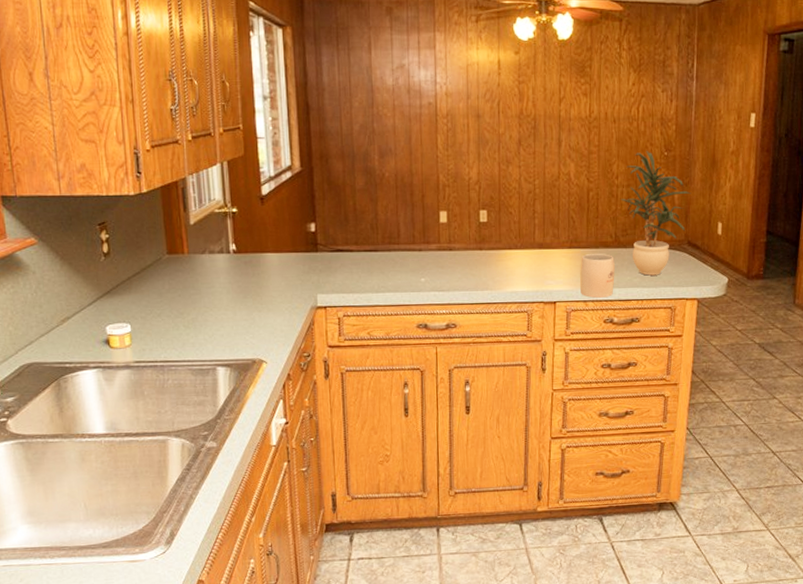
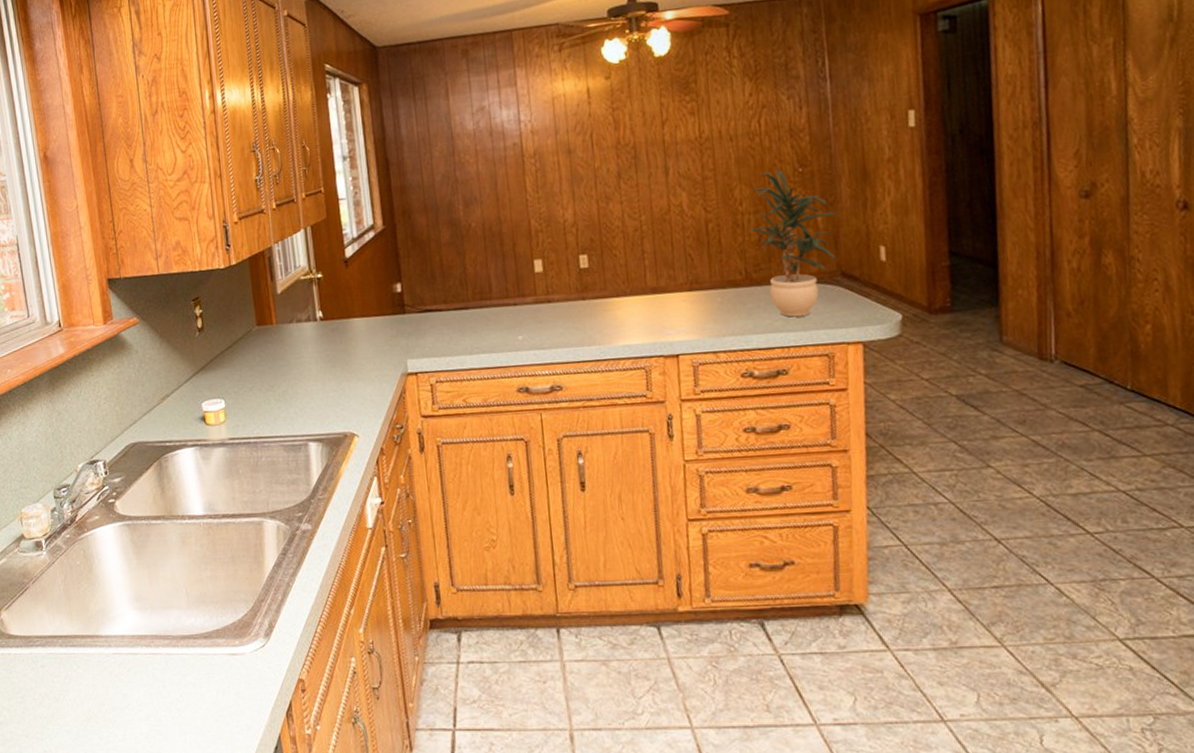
mug: present [580,253,615,299] -> none [704,294,751,349]

